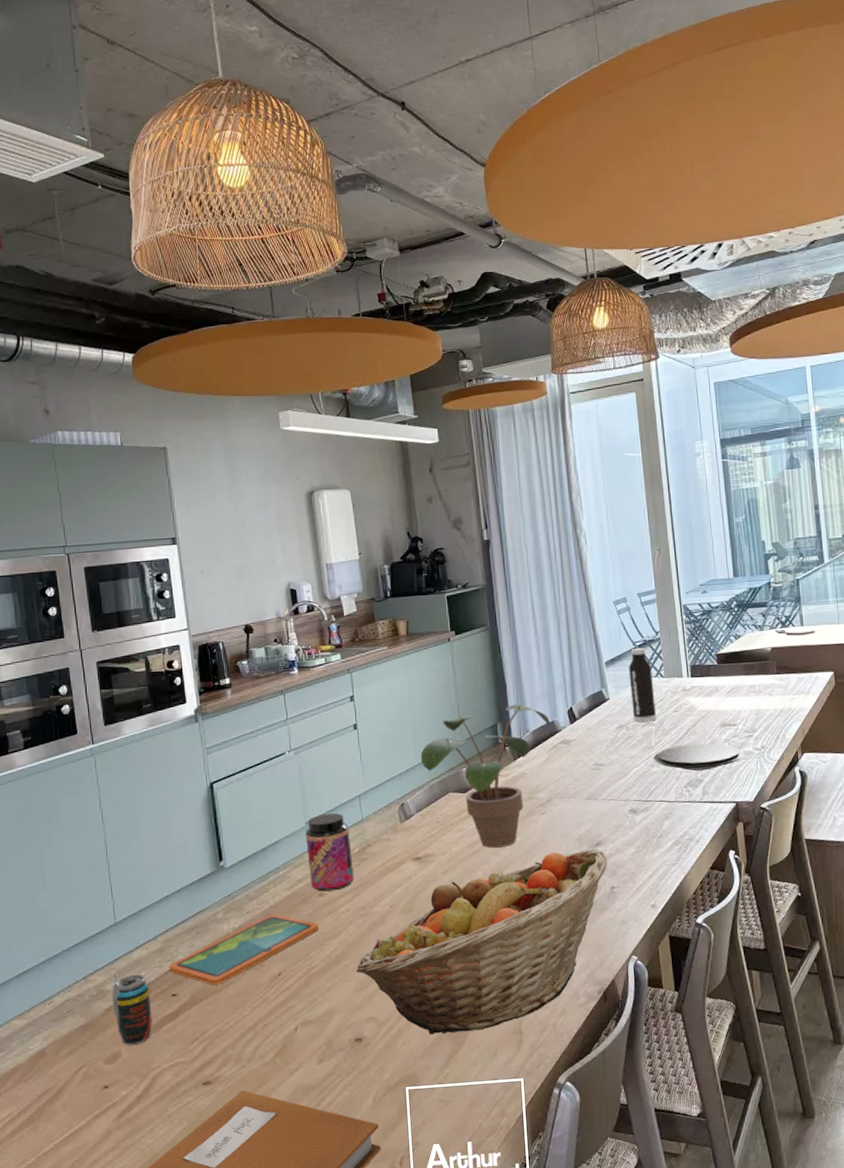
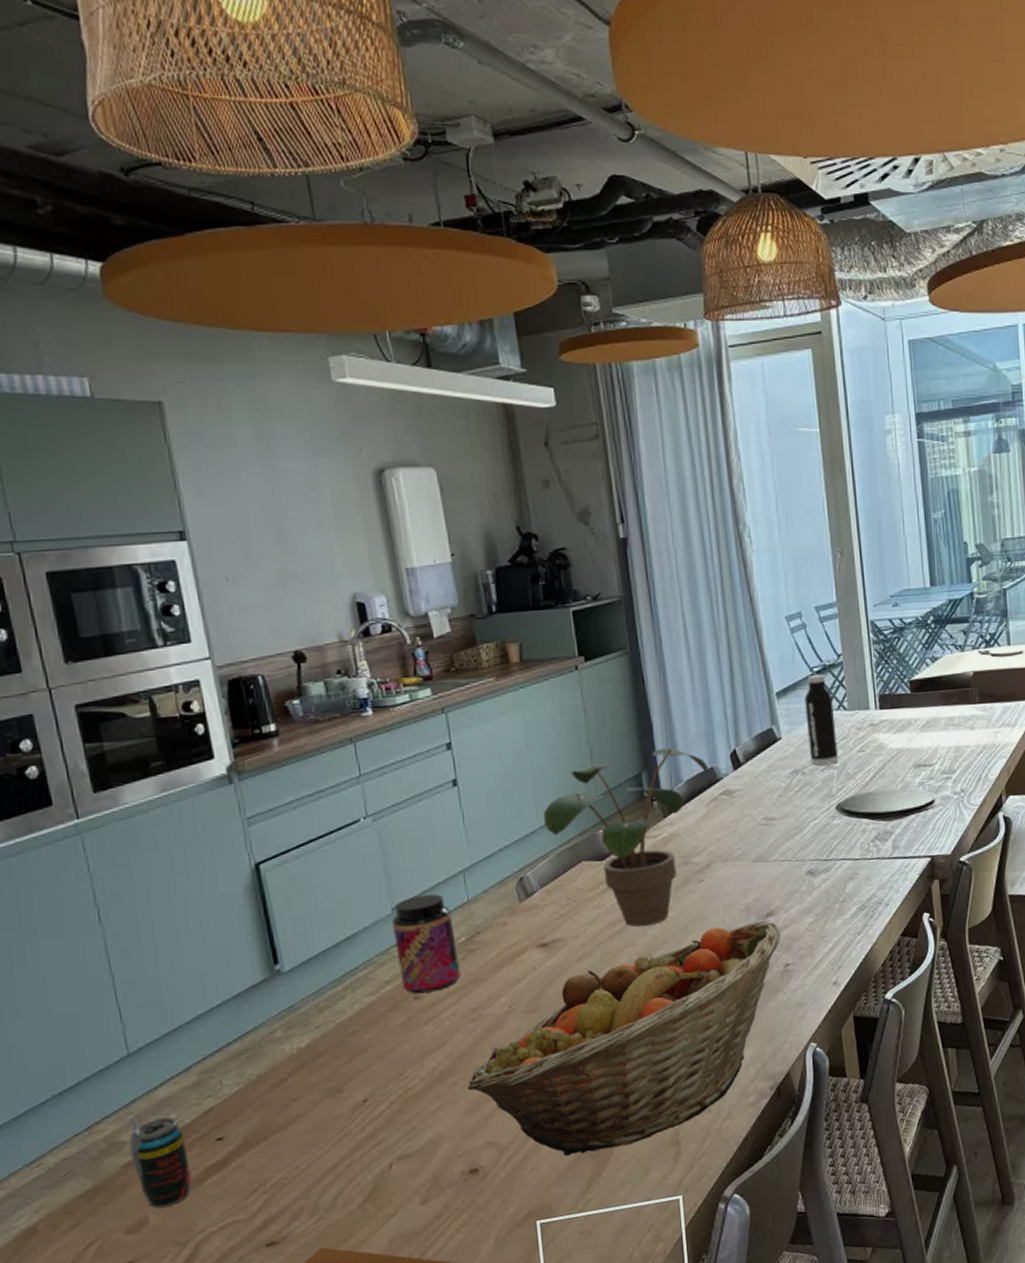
tablet: present [168,914,319,985] -> none [209,1026,416,1122]

